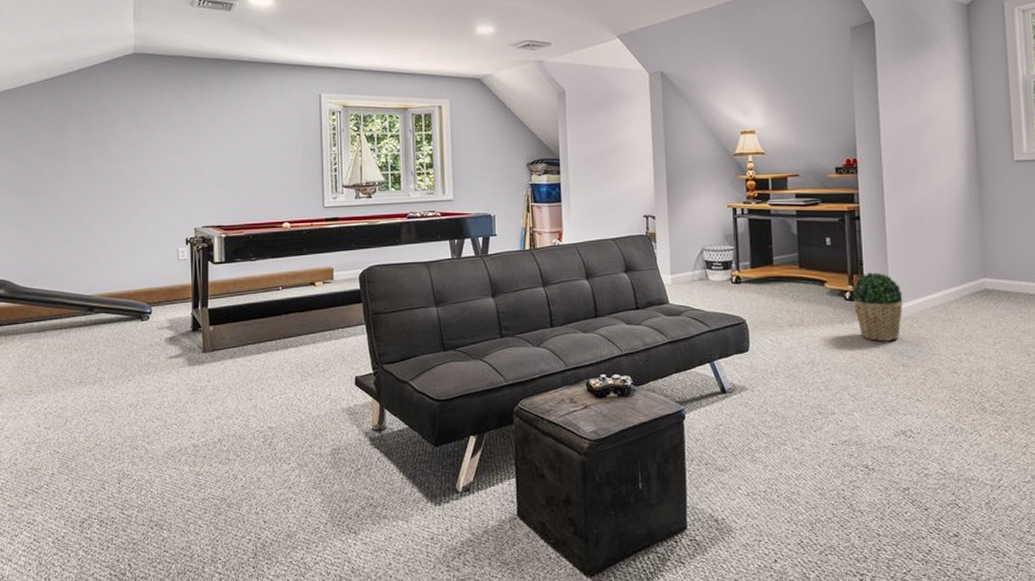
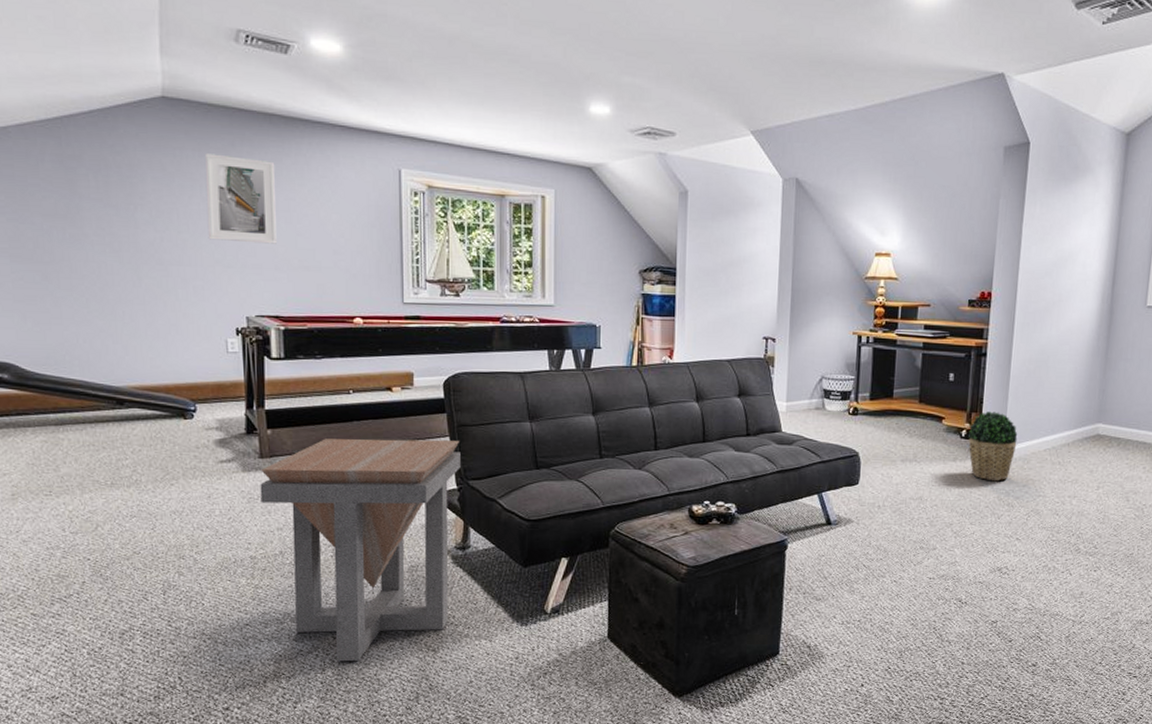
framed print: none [165,95,220,166] -> present [205,153,277,244]
side table: none [203,328,376,546] -> present [260,438,461,662]

